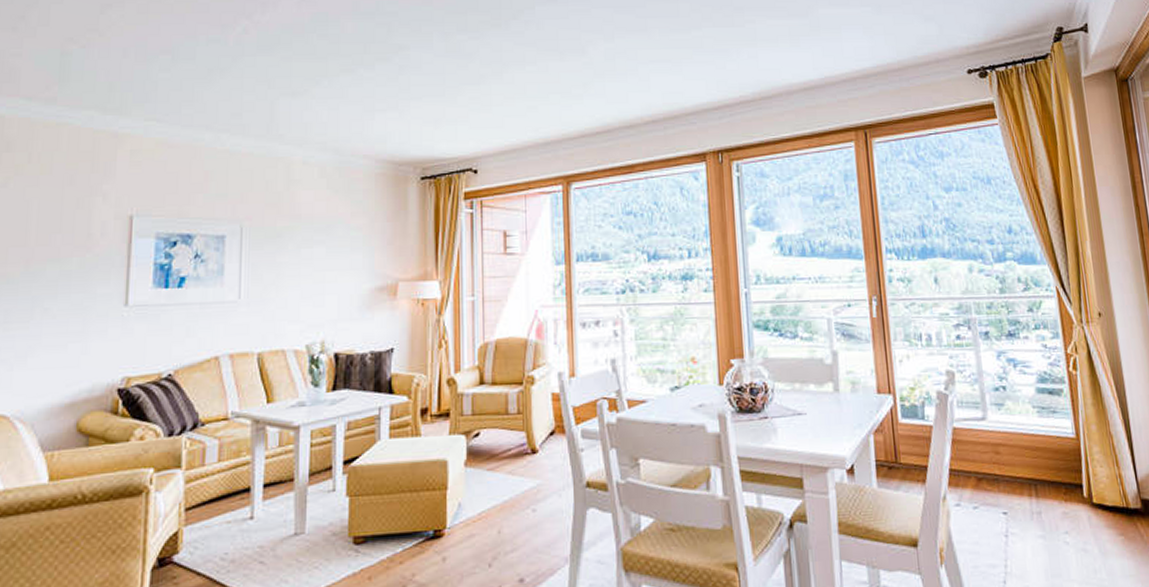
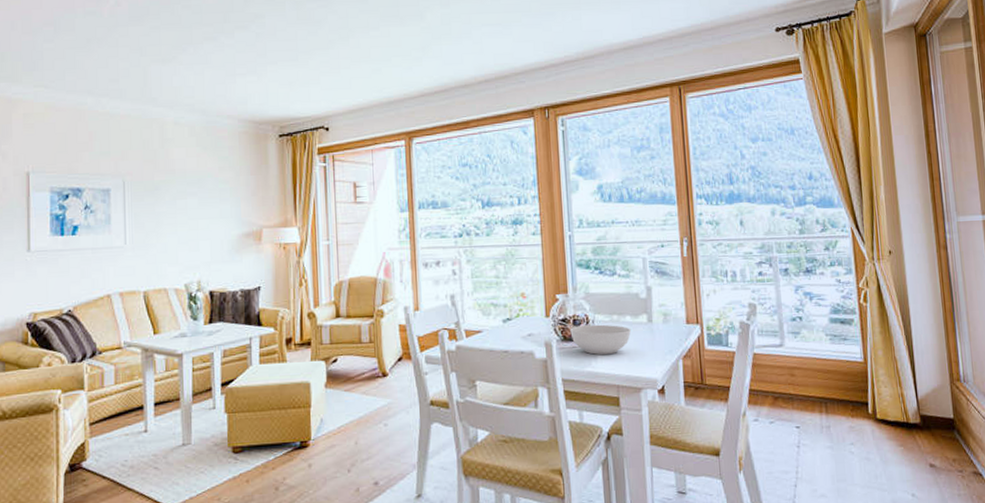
bowl: none [746,393,816,429] -> present [570,324,632,355]

